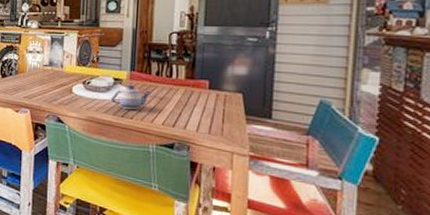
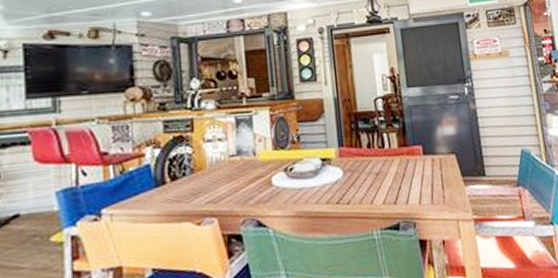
teapot: present [110,84,152,109] -> none [320,162,366,194]

